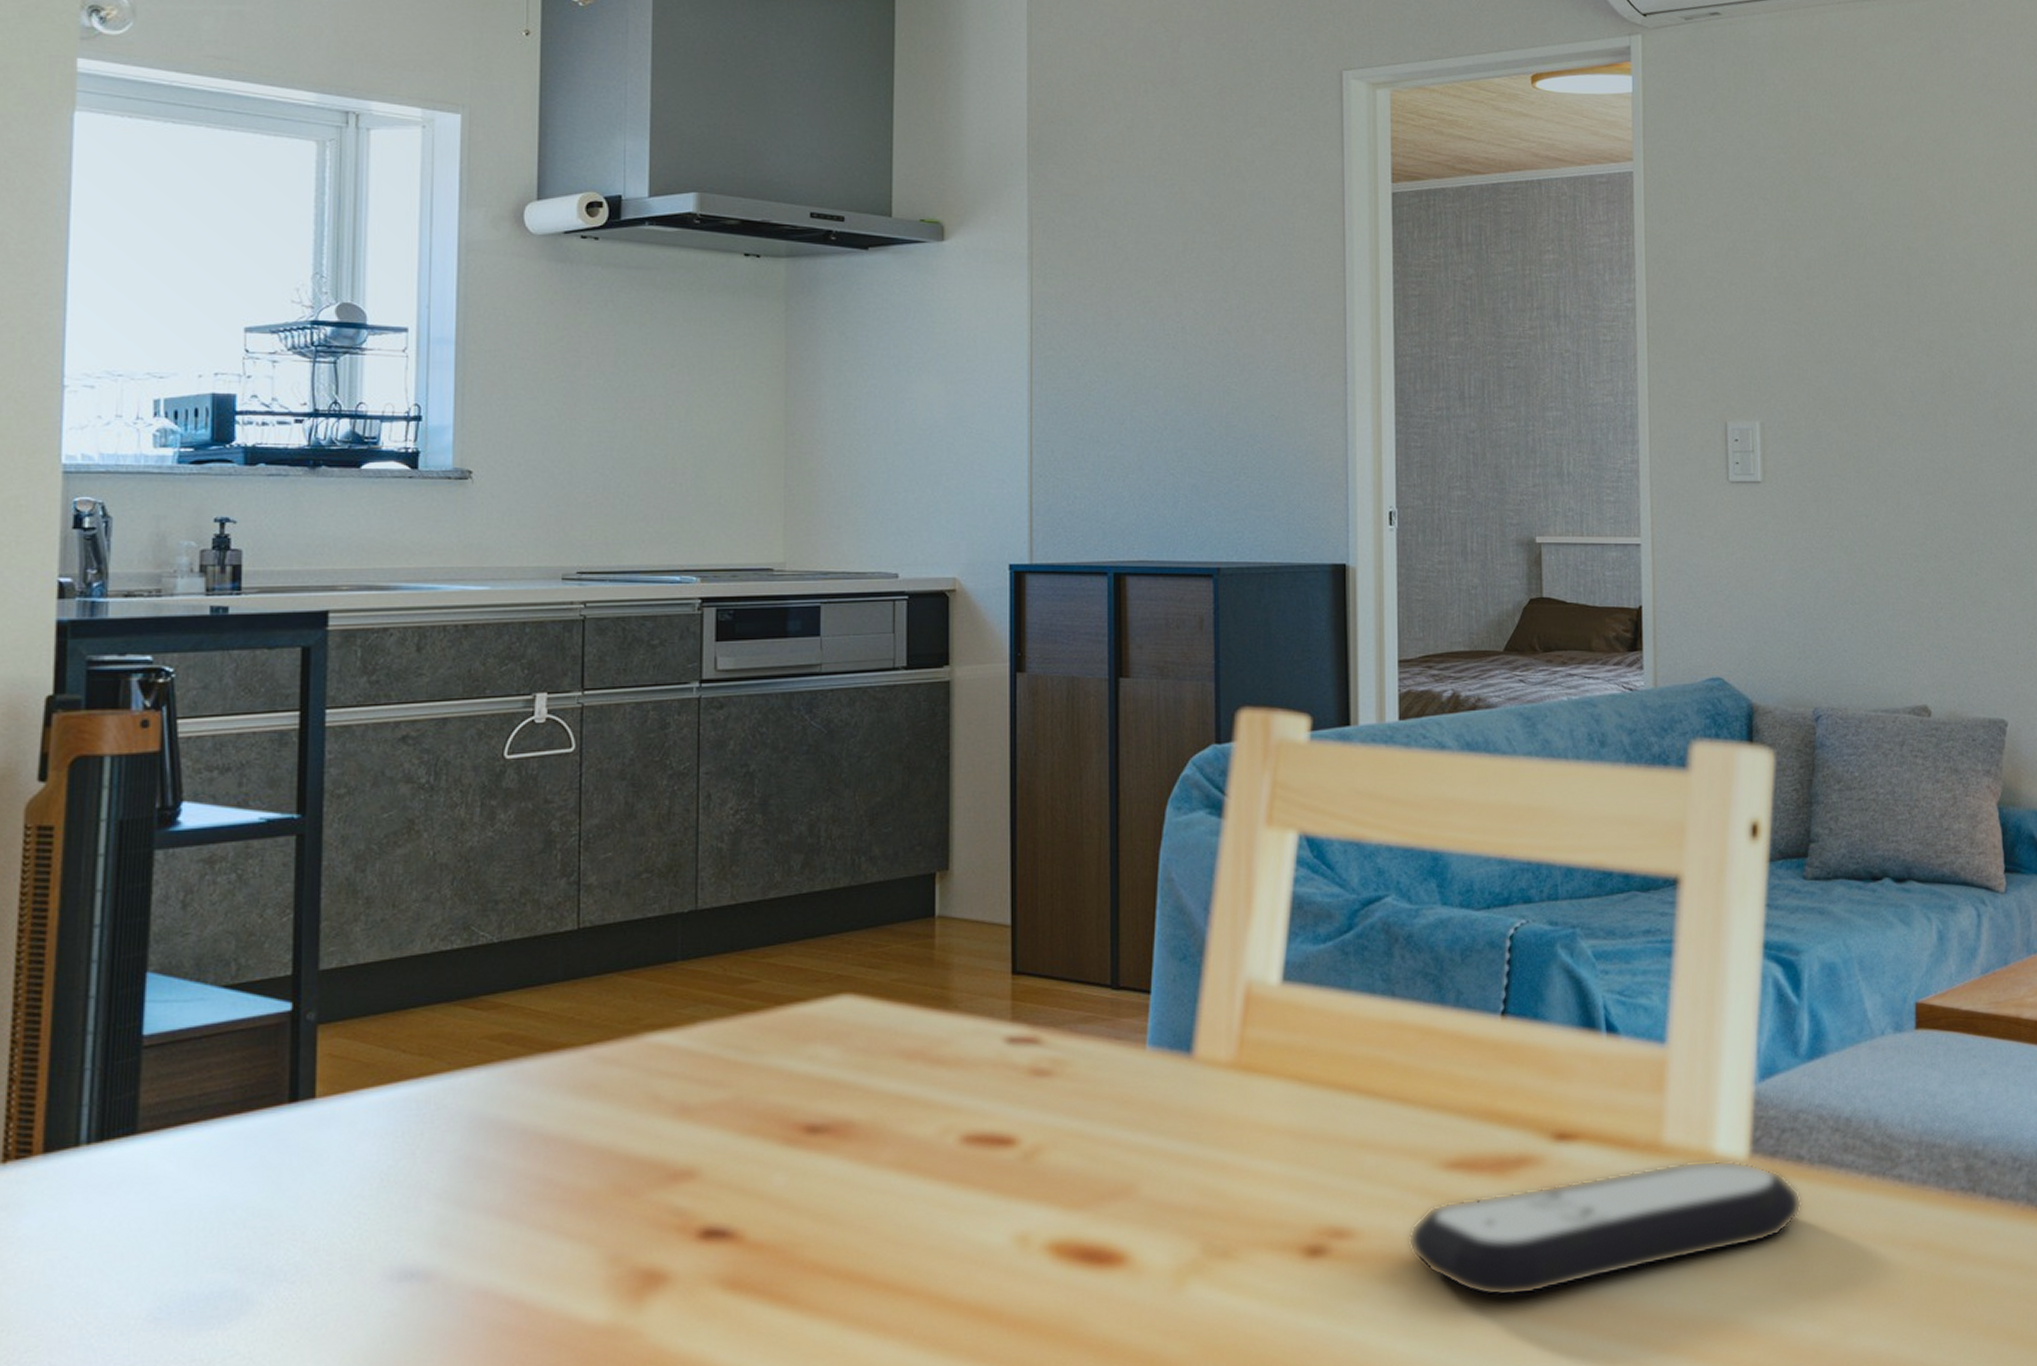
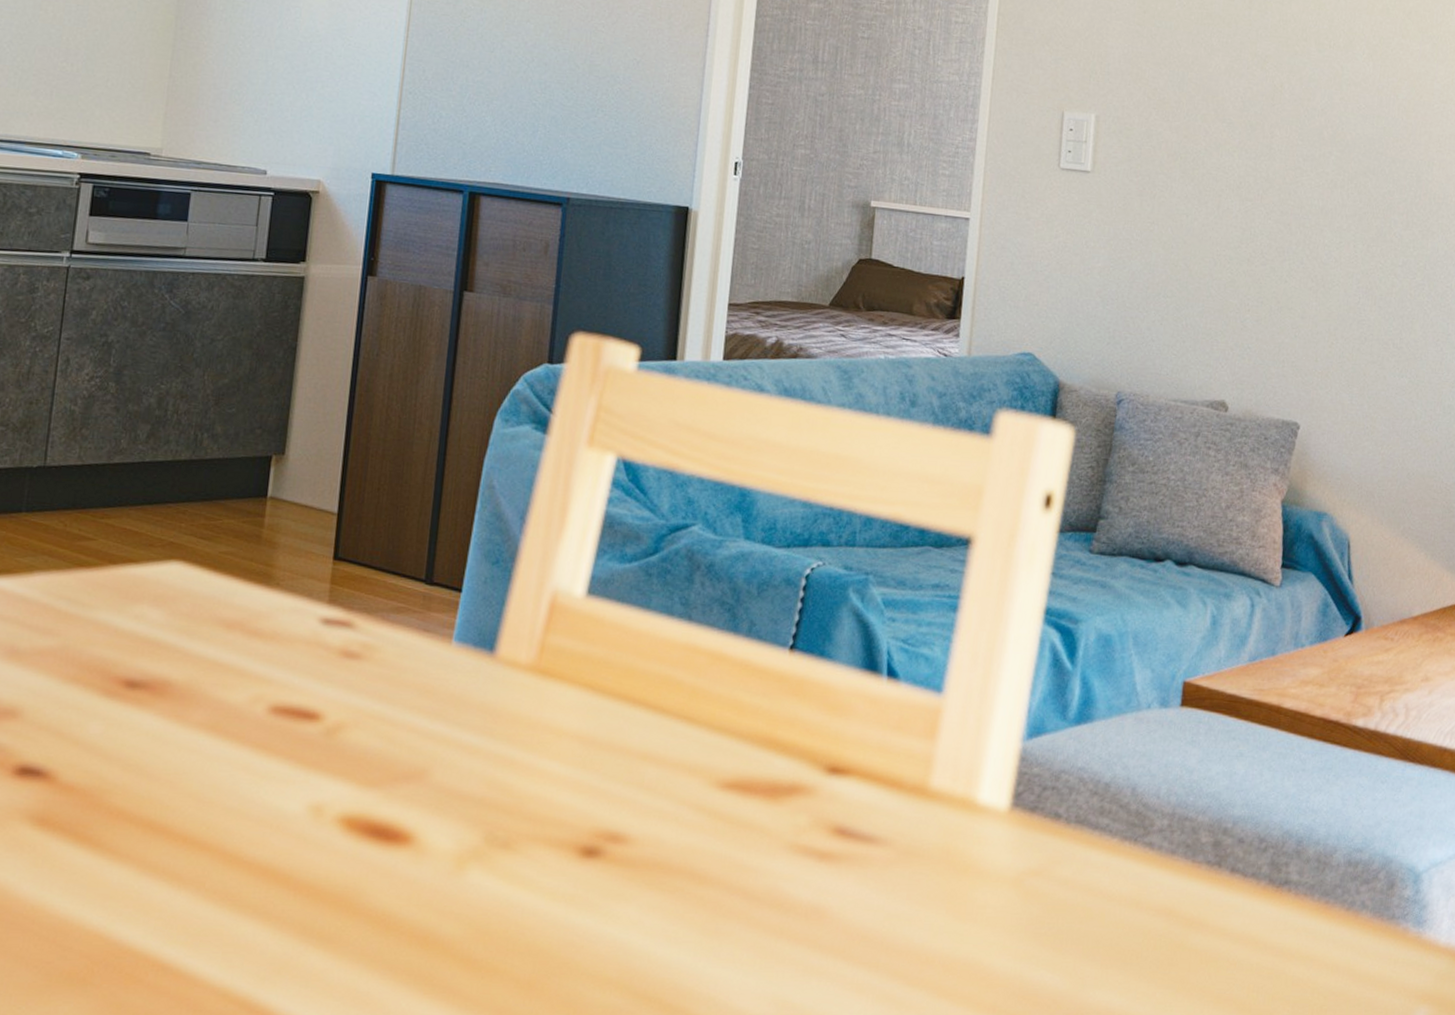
remote control: present [1408,1159,1802,1298] -> none [678,806,1056,917]

